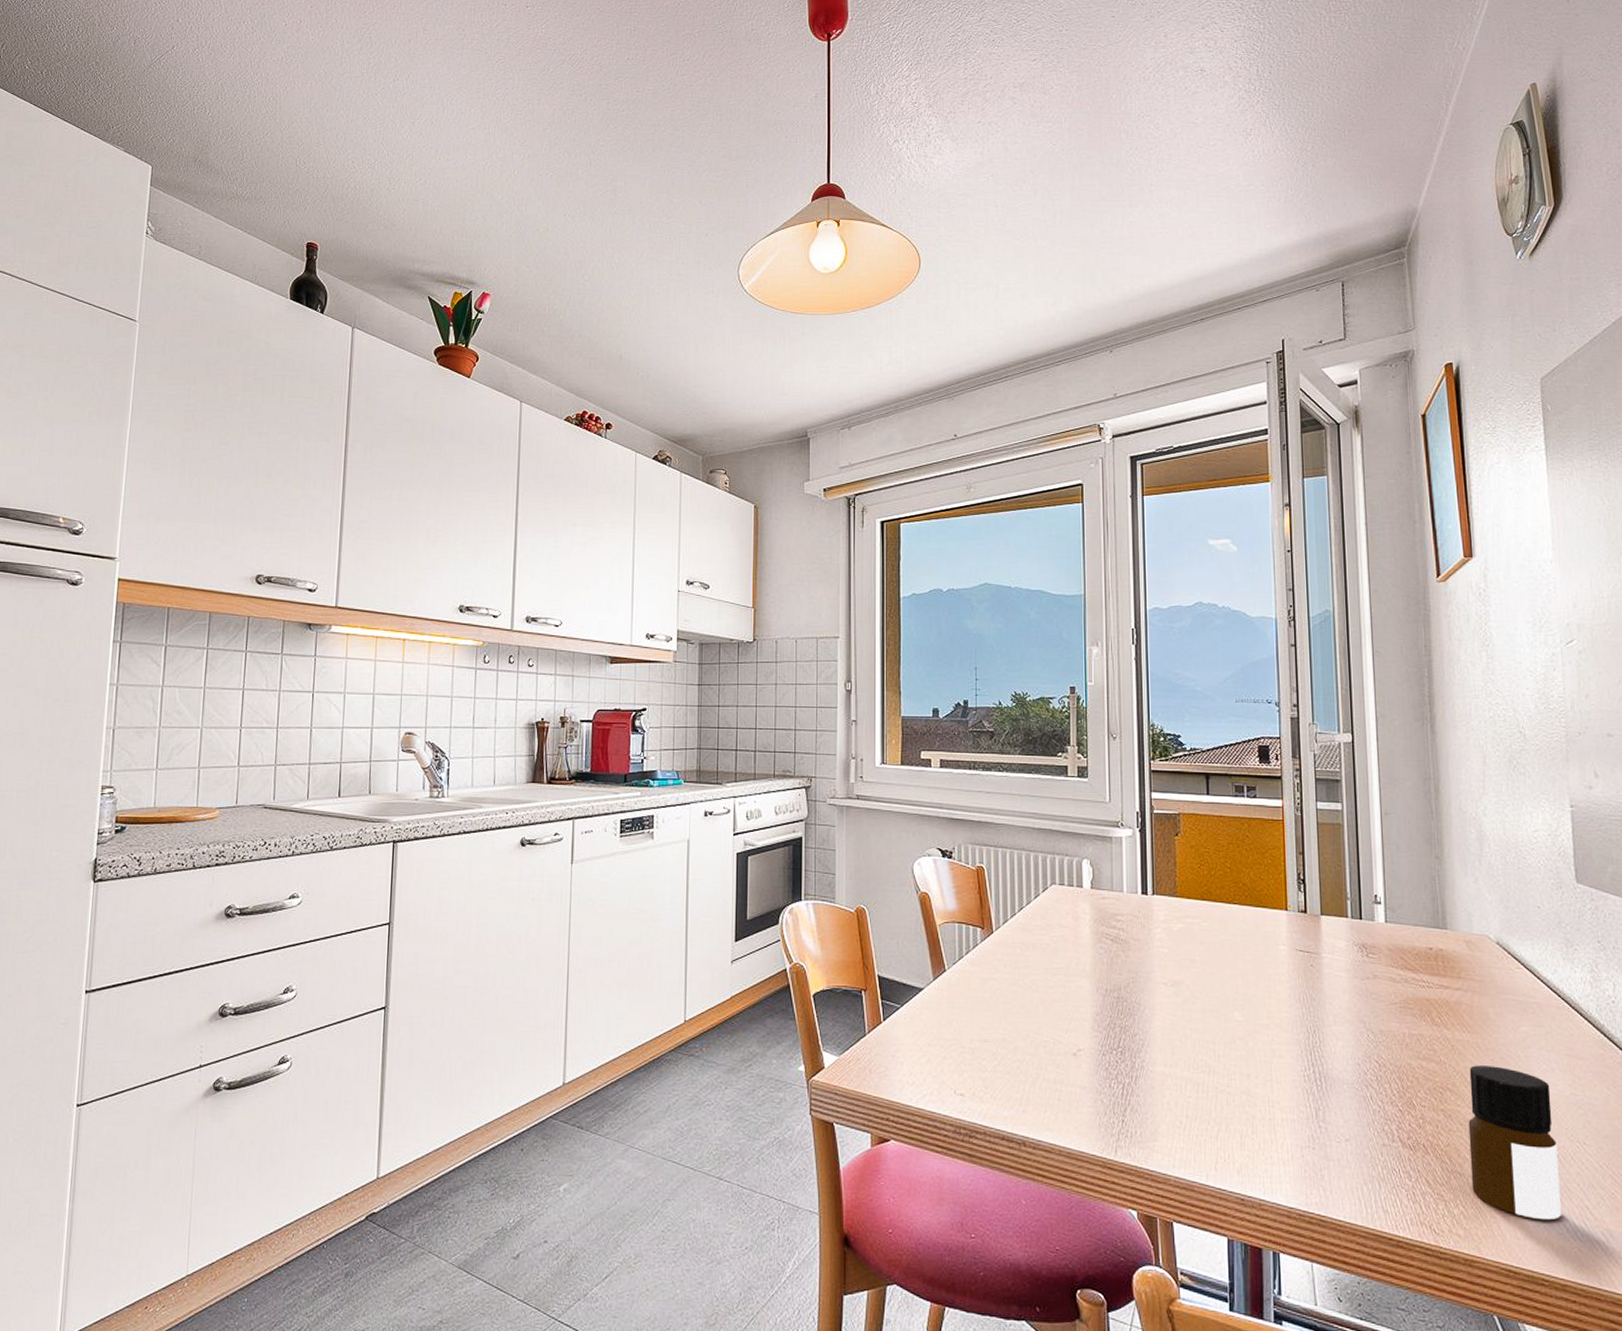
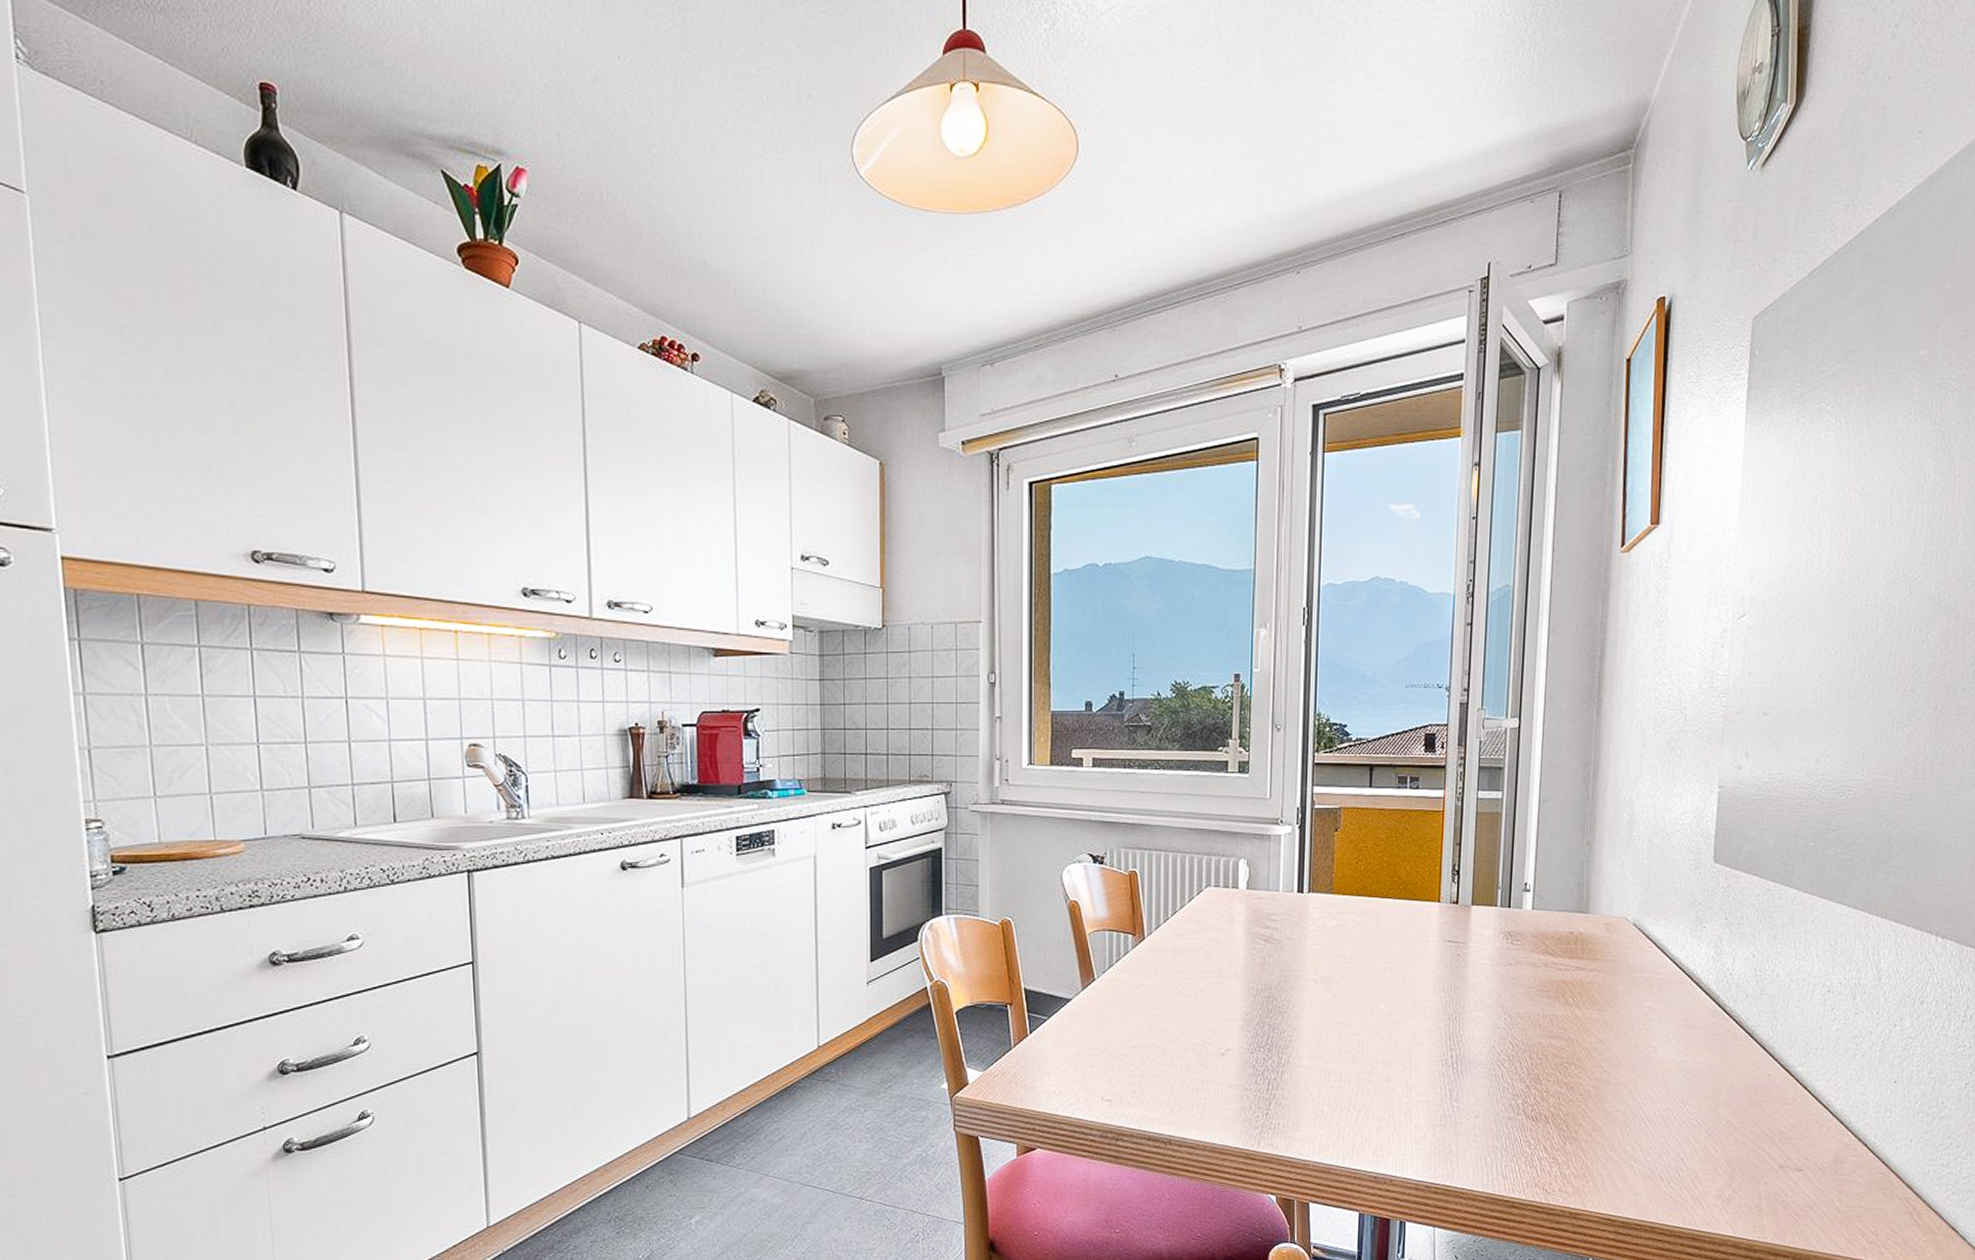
bottle: present [1468,1065,1561,1219] -> none [1584,1039,1664,1173]

